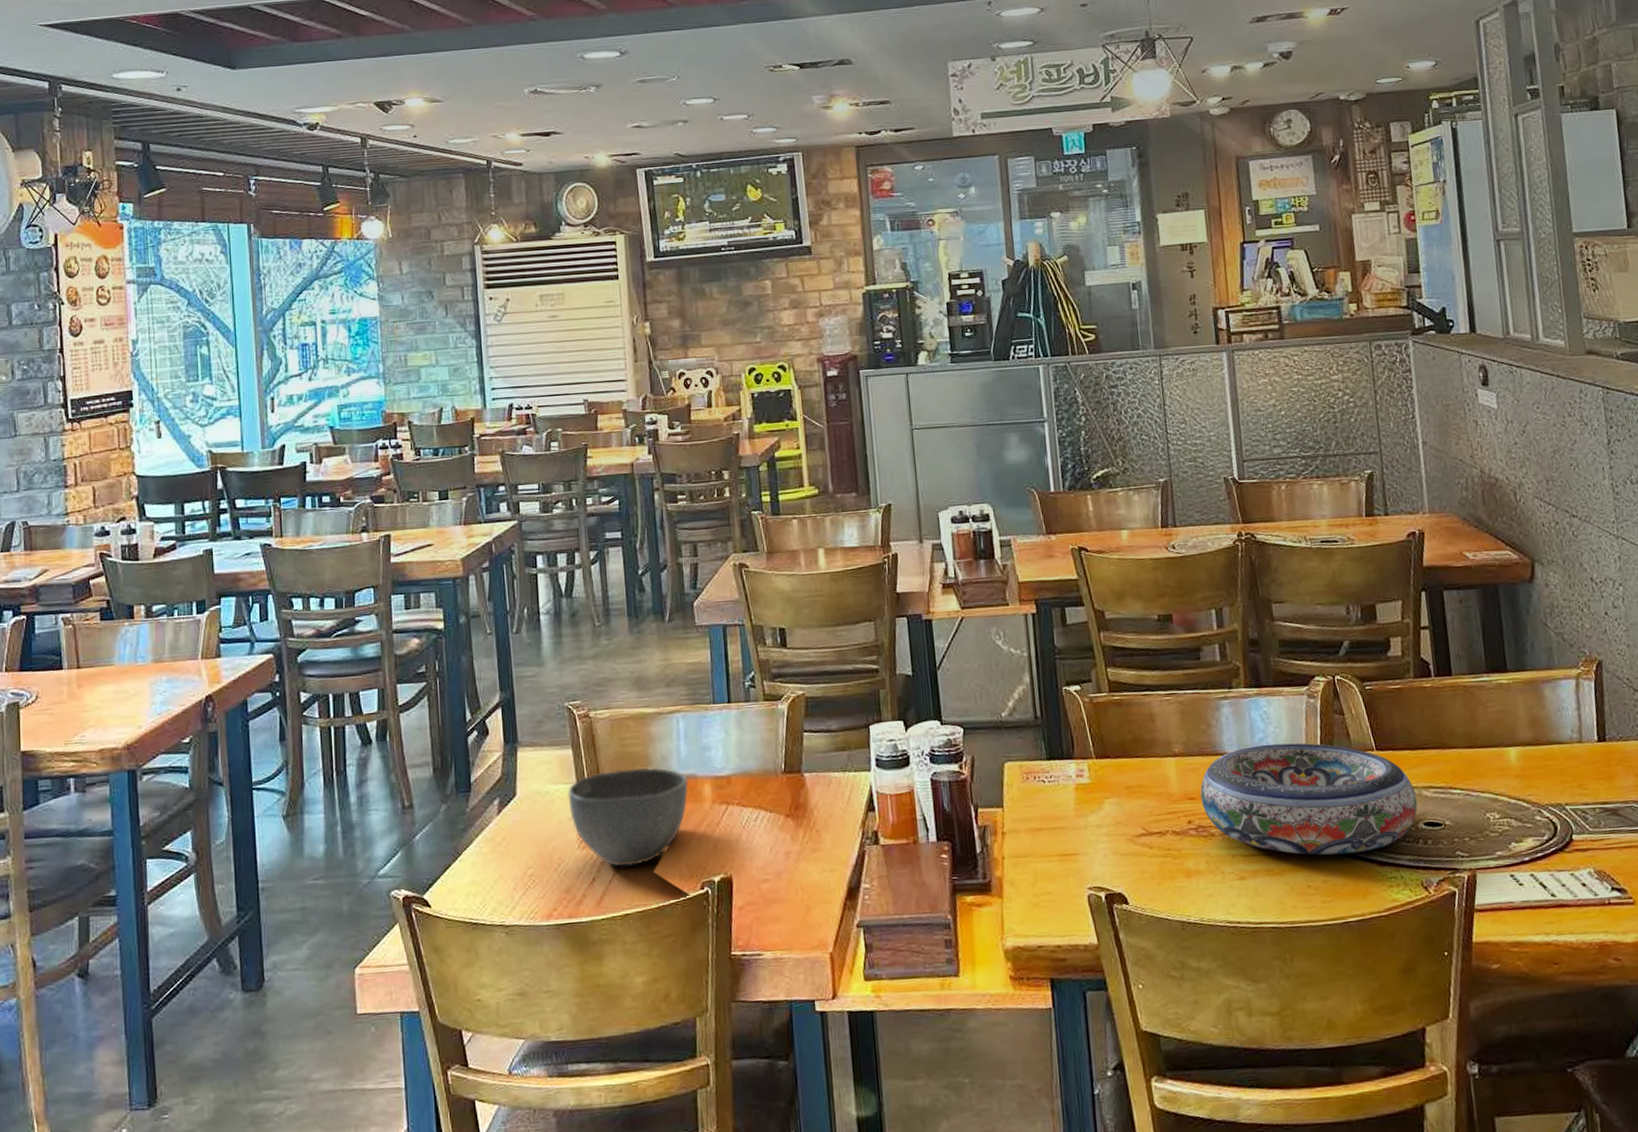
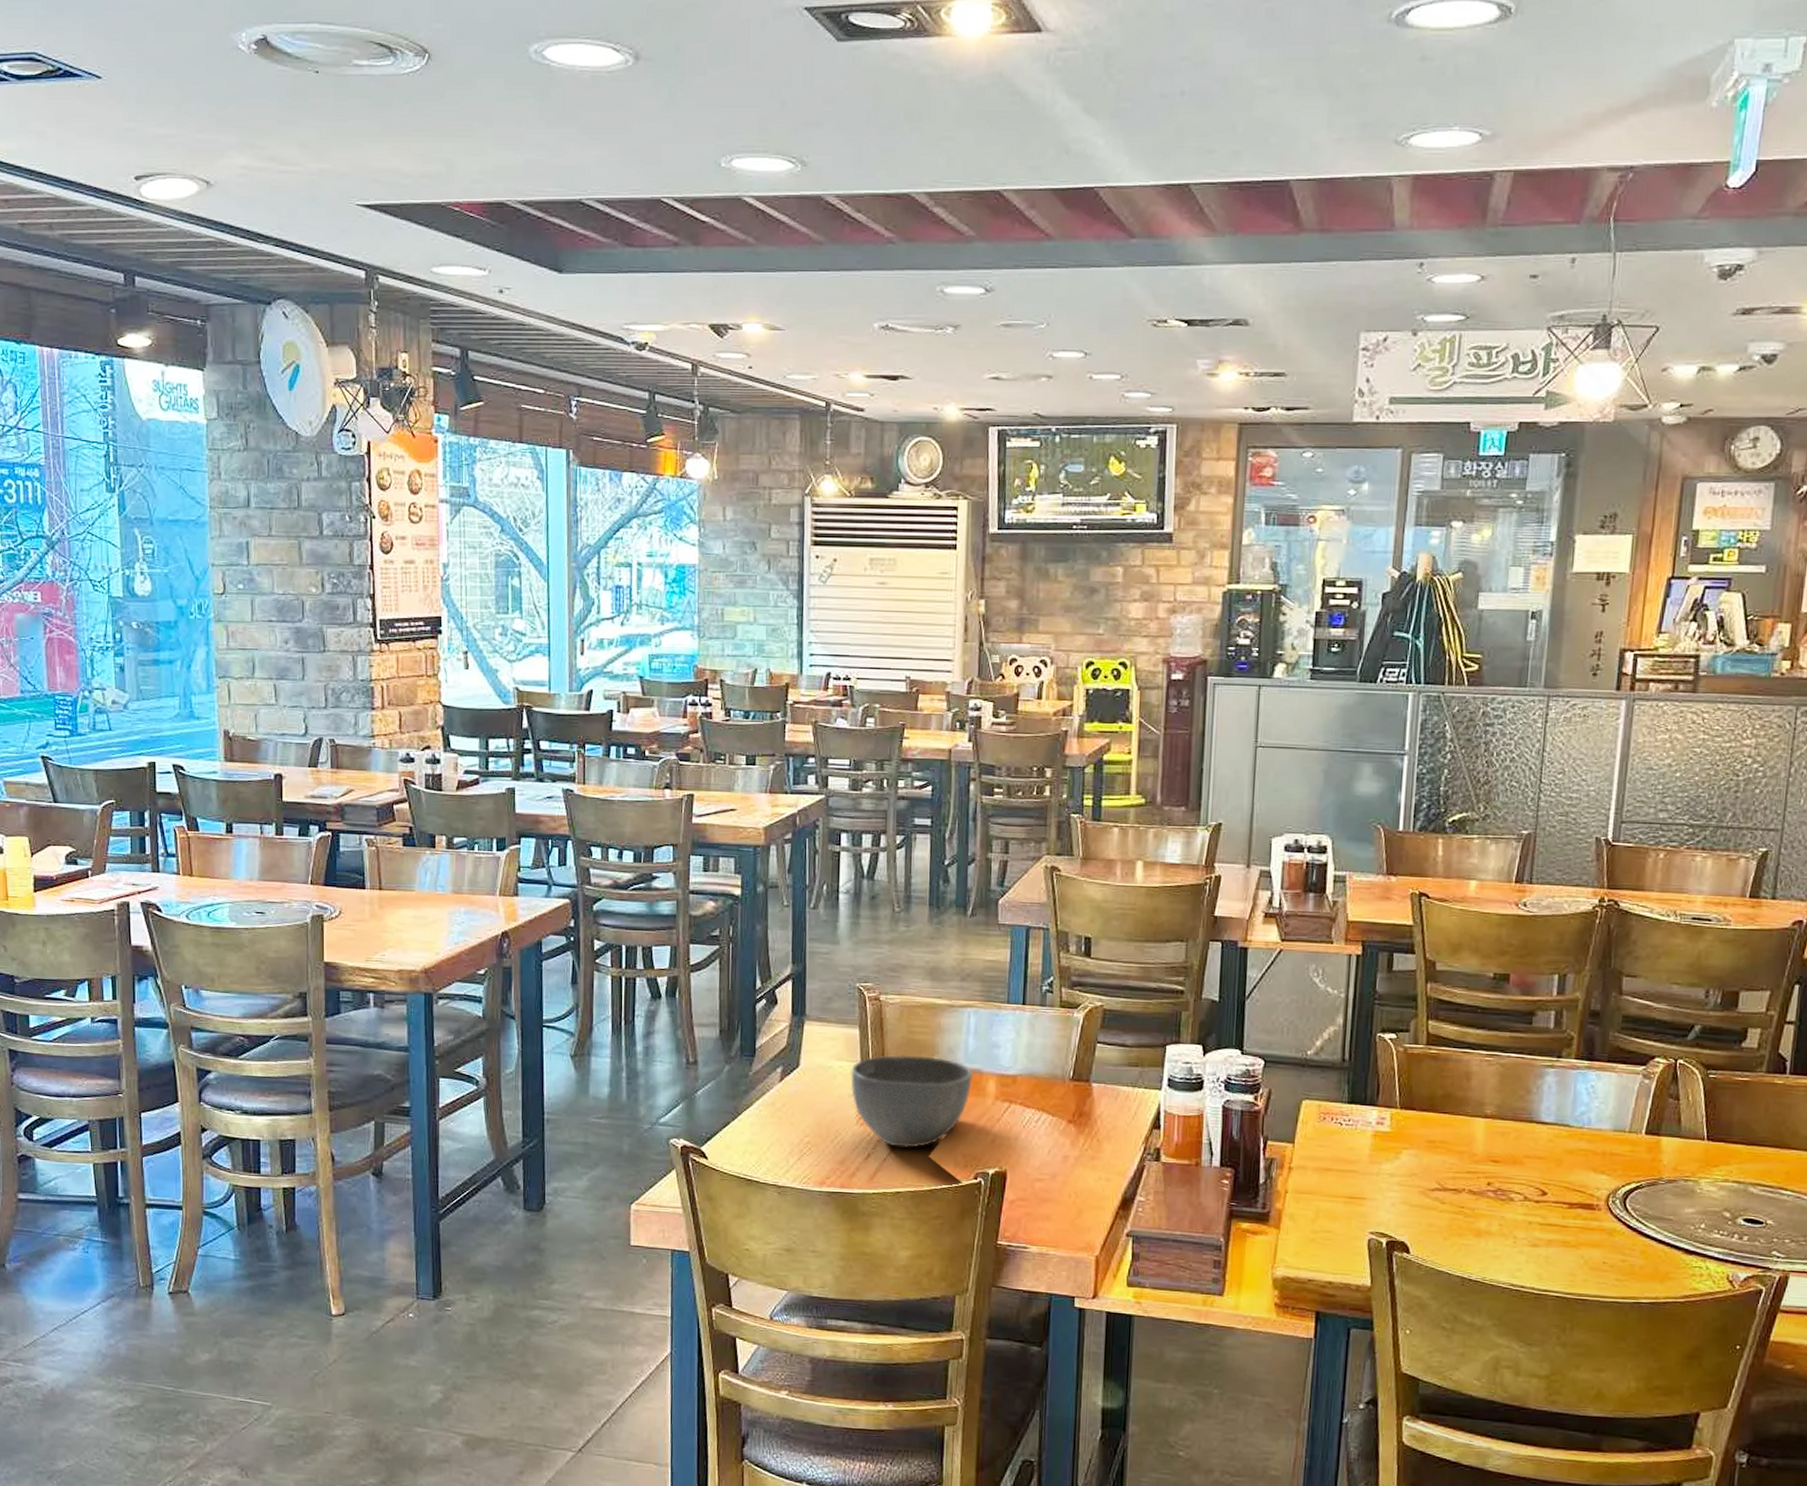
bowl: present [1200,743,1418,855] -> none [1505,1118,1742,1238]

